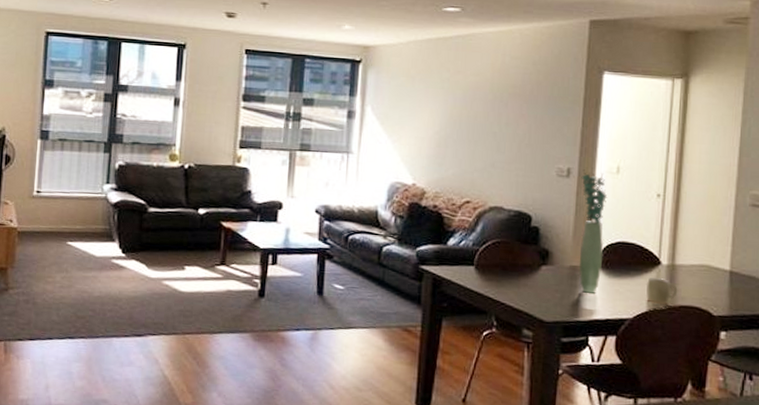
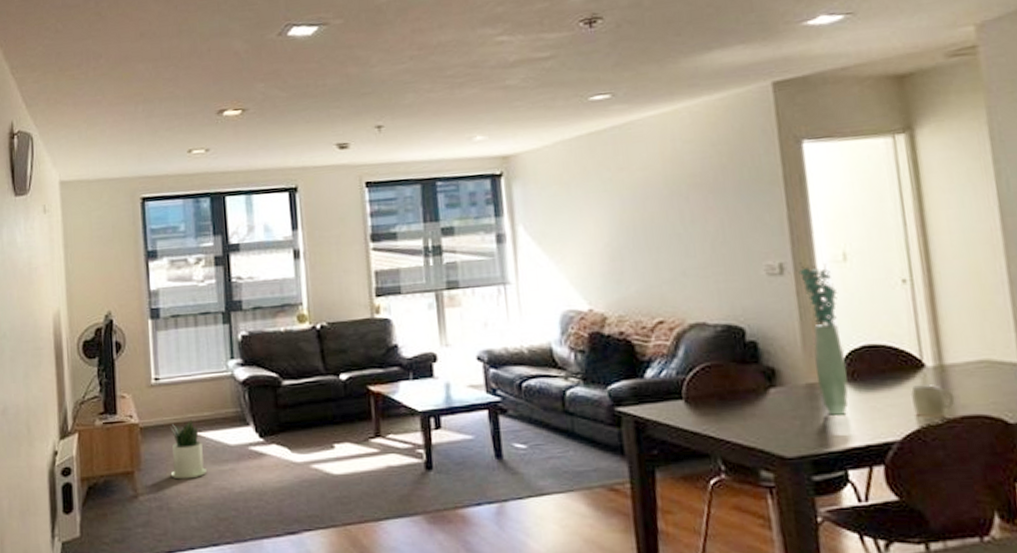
planter: none [40,230,72,281] -> present [170,419,207,480]

